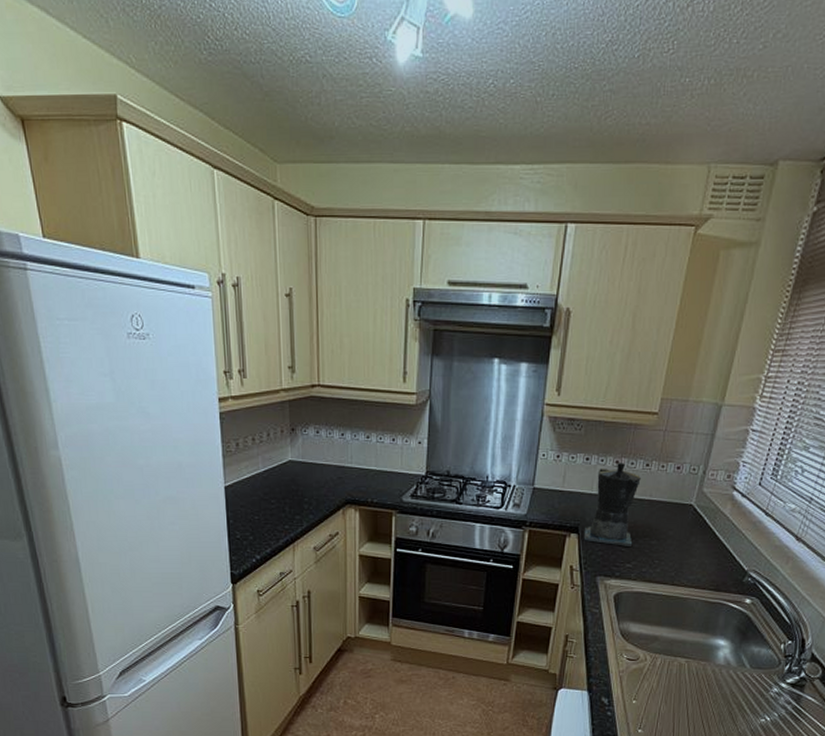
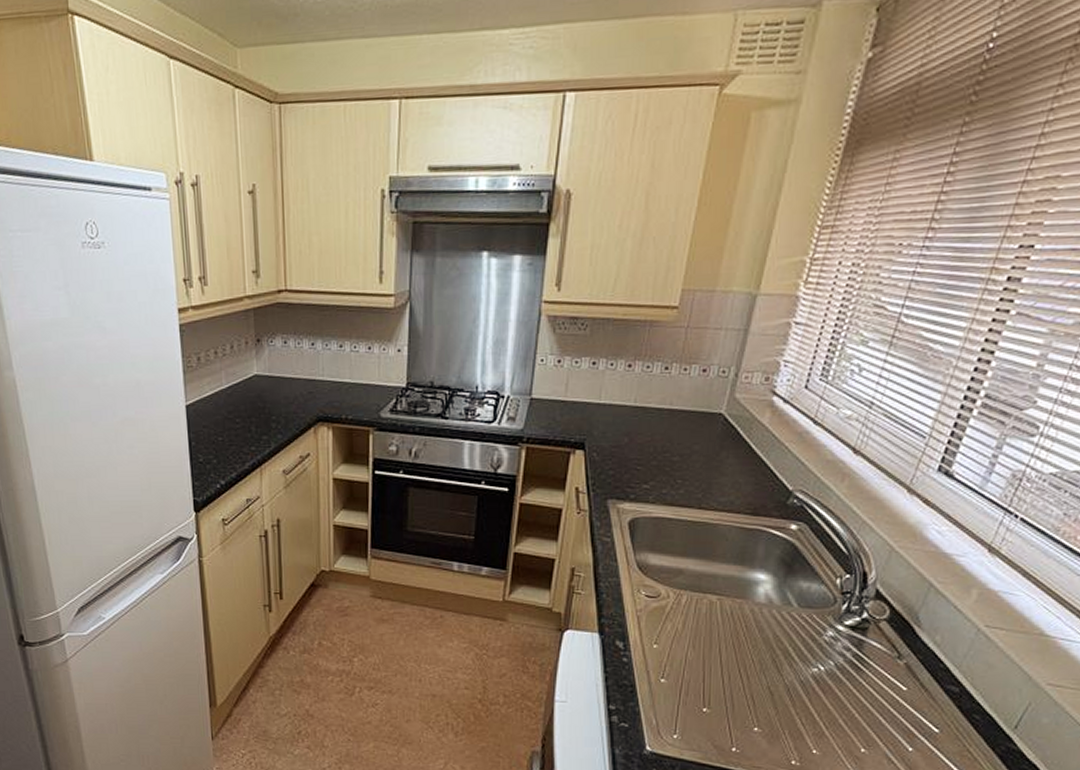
coffee maker: present [583,462,641,548] -> none [591,365,659,465]

